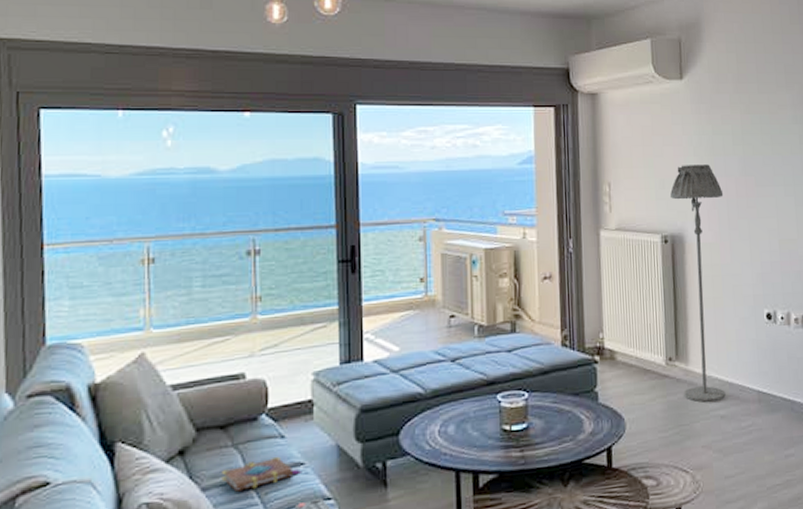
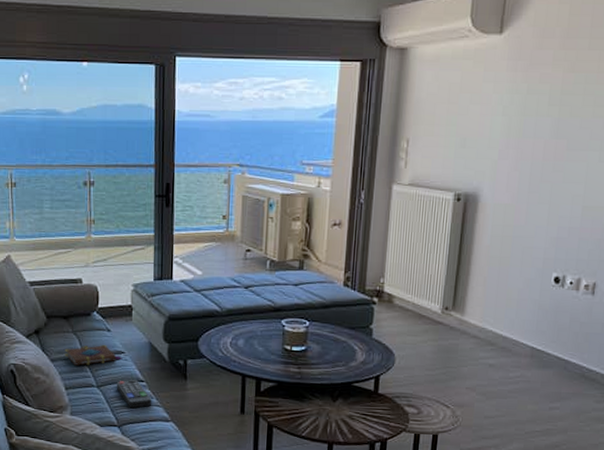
floor lamp: present [669,164,726,402] -> none [455,124,529,351]

